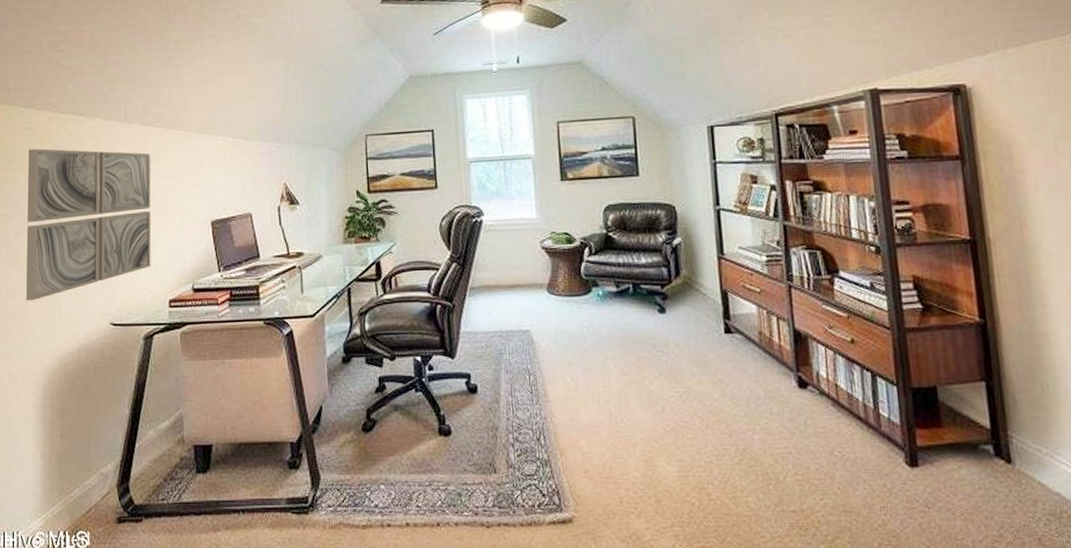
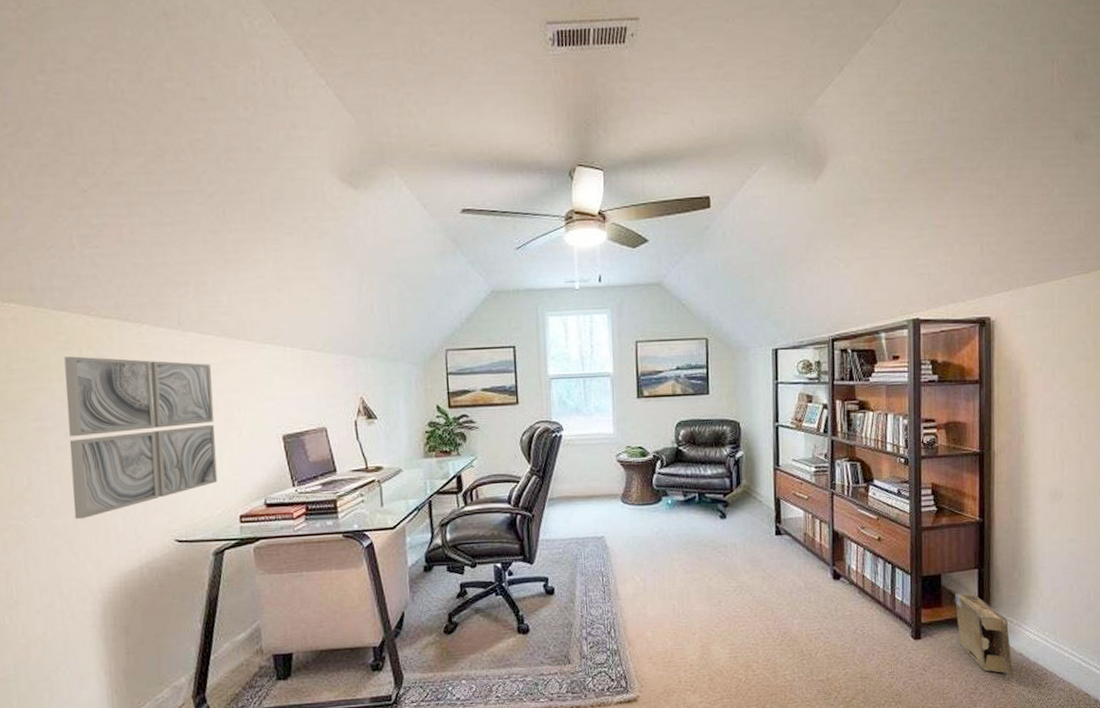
cardboard box: none [958,411,1052,527] -> present [955,593,1014,679]

